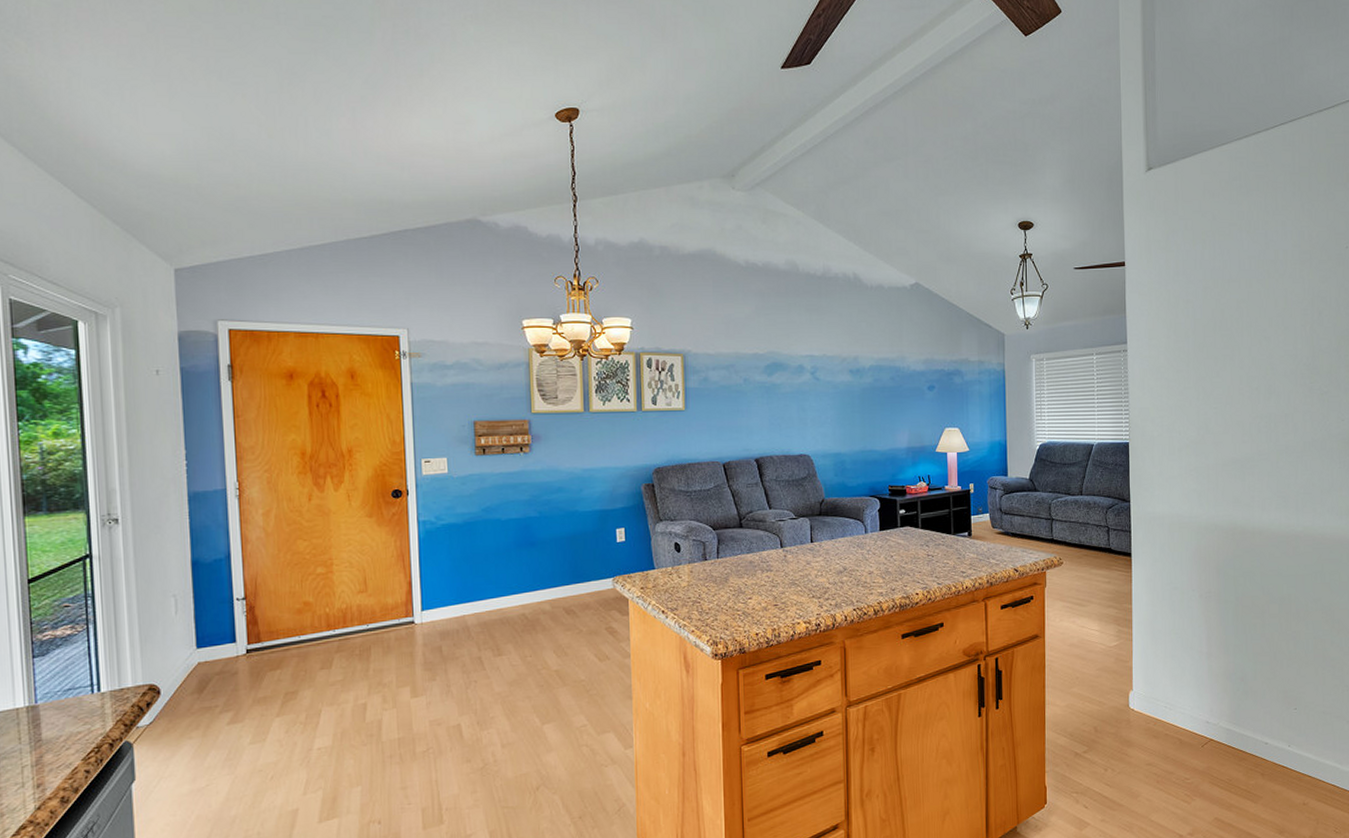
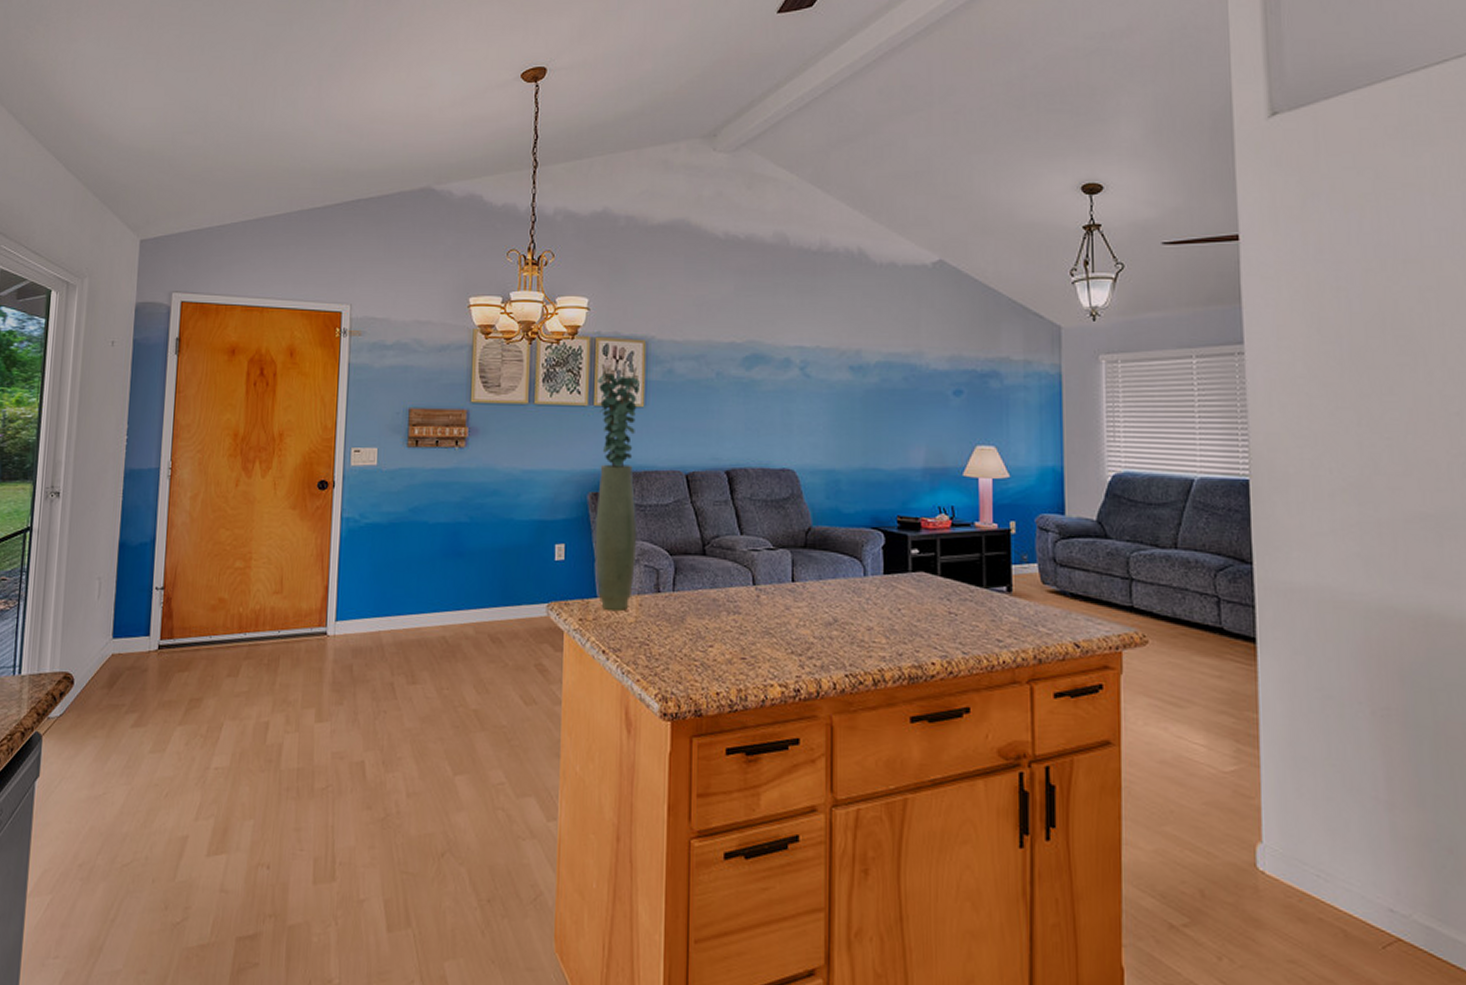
vase: none [644,375,686,579] -> present [594,364,640,612]

